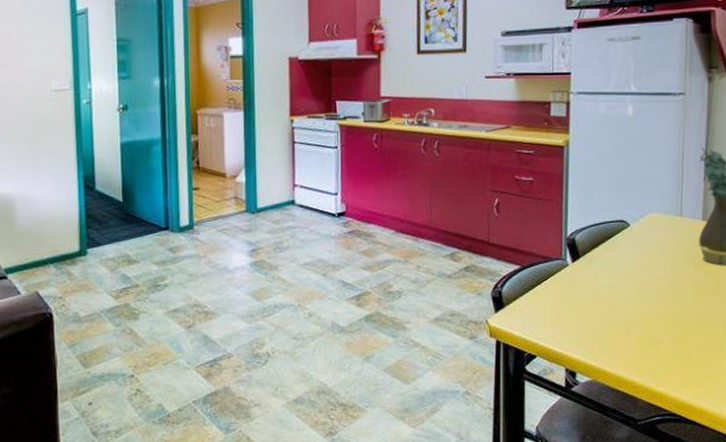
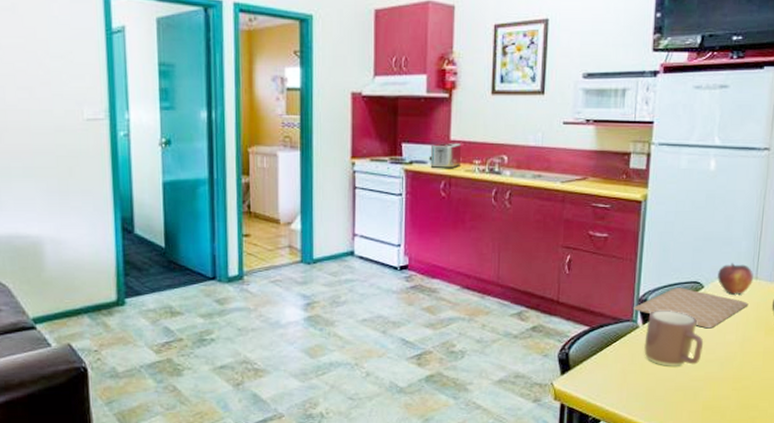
placemat: none [561,226,675,265] -> present [633,288,749,329]
mug: none [575,248,634,302] -> present [644,310,704,366]
fruit: none [643,201,678,231] -> present [718,262,753,293]

